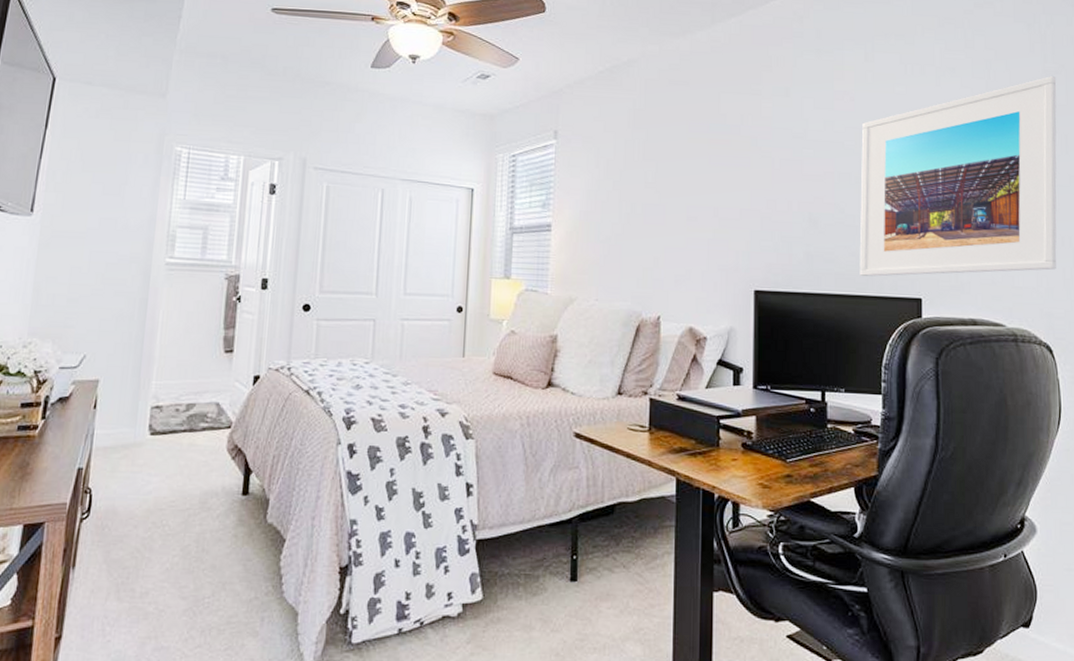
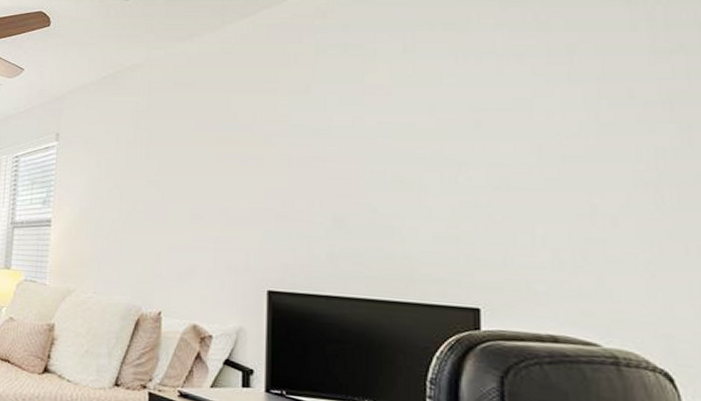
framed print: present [859,75,1057,277] -> none [397,56,678,284]

